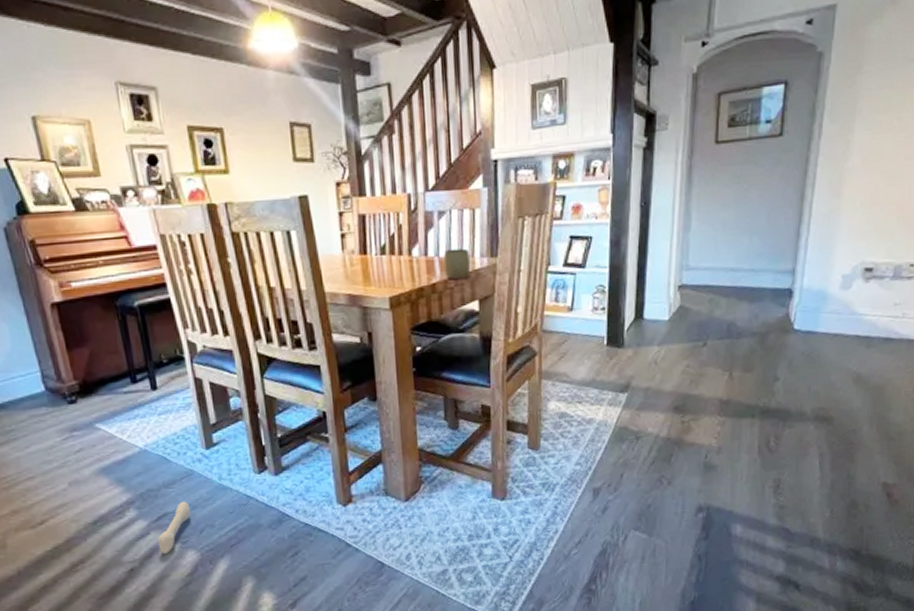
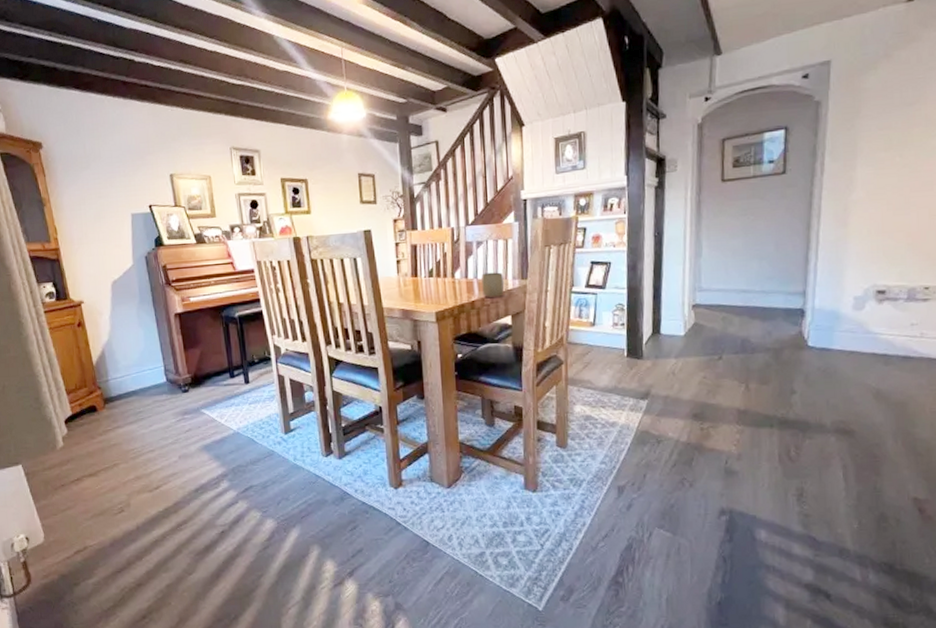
dog toy: present [157,501,191,555] -> none [244,477,271,521]

